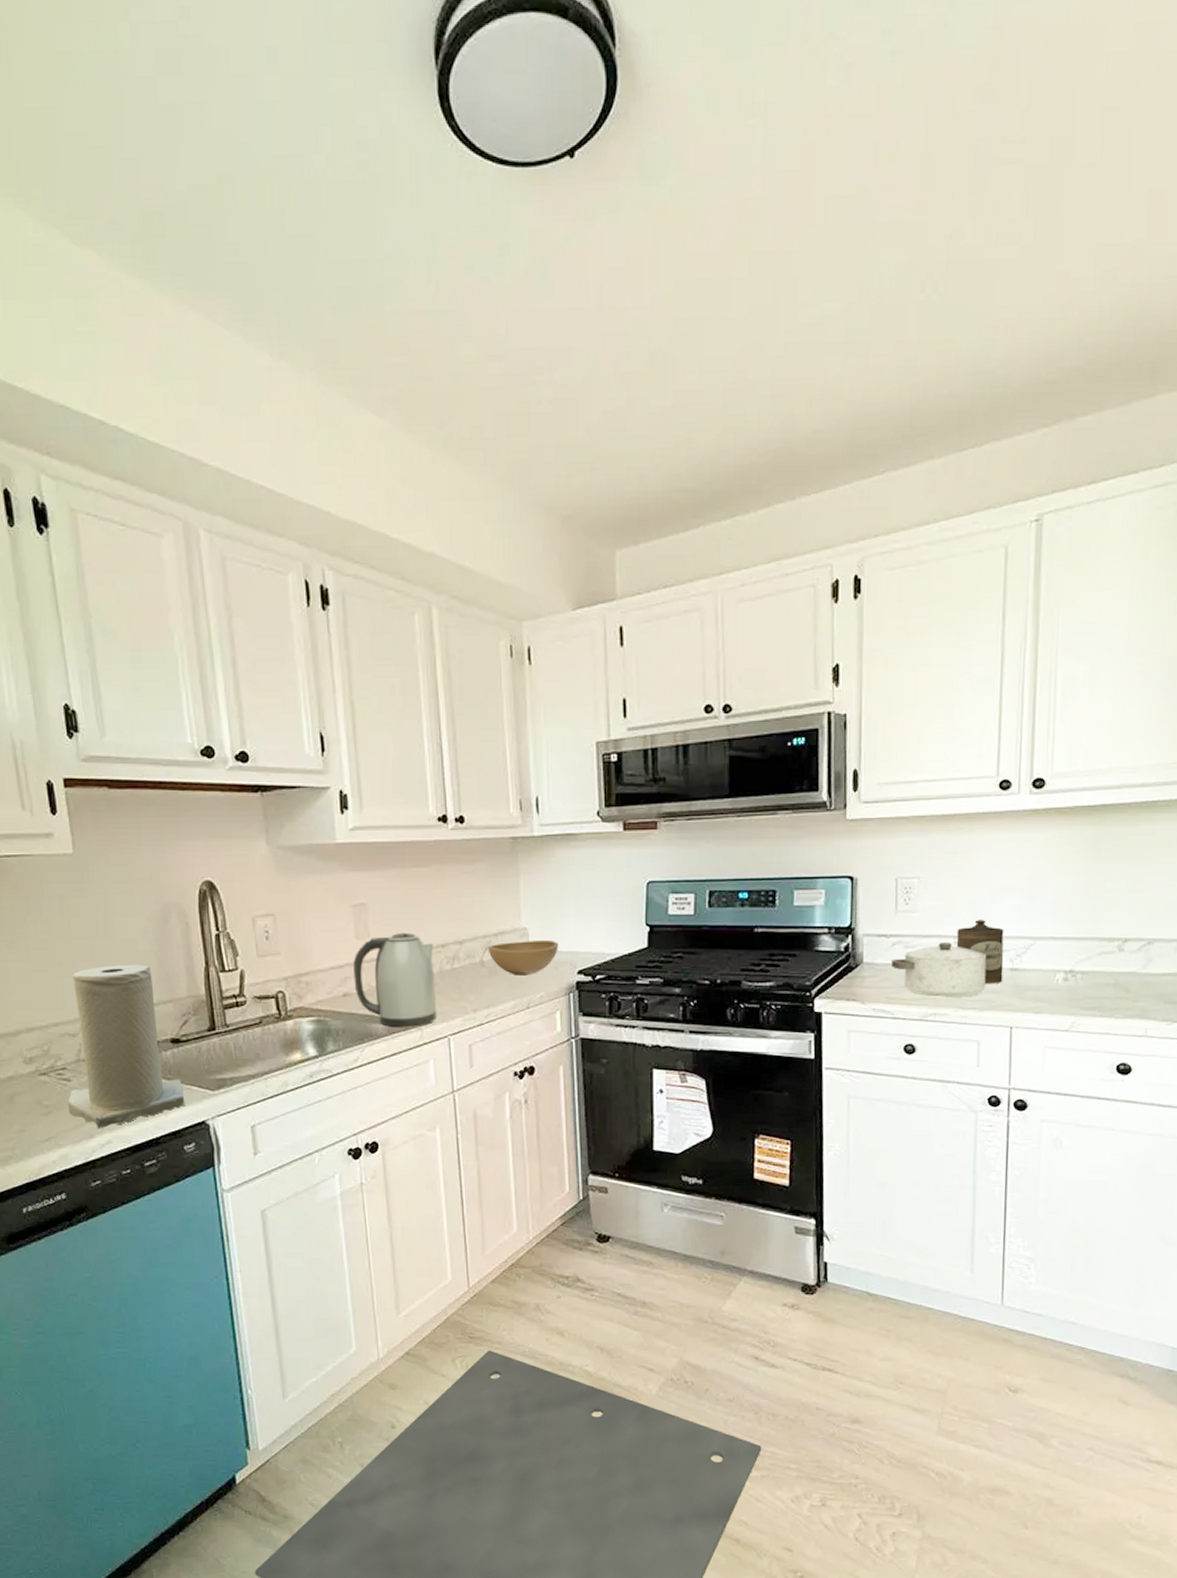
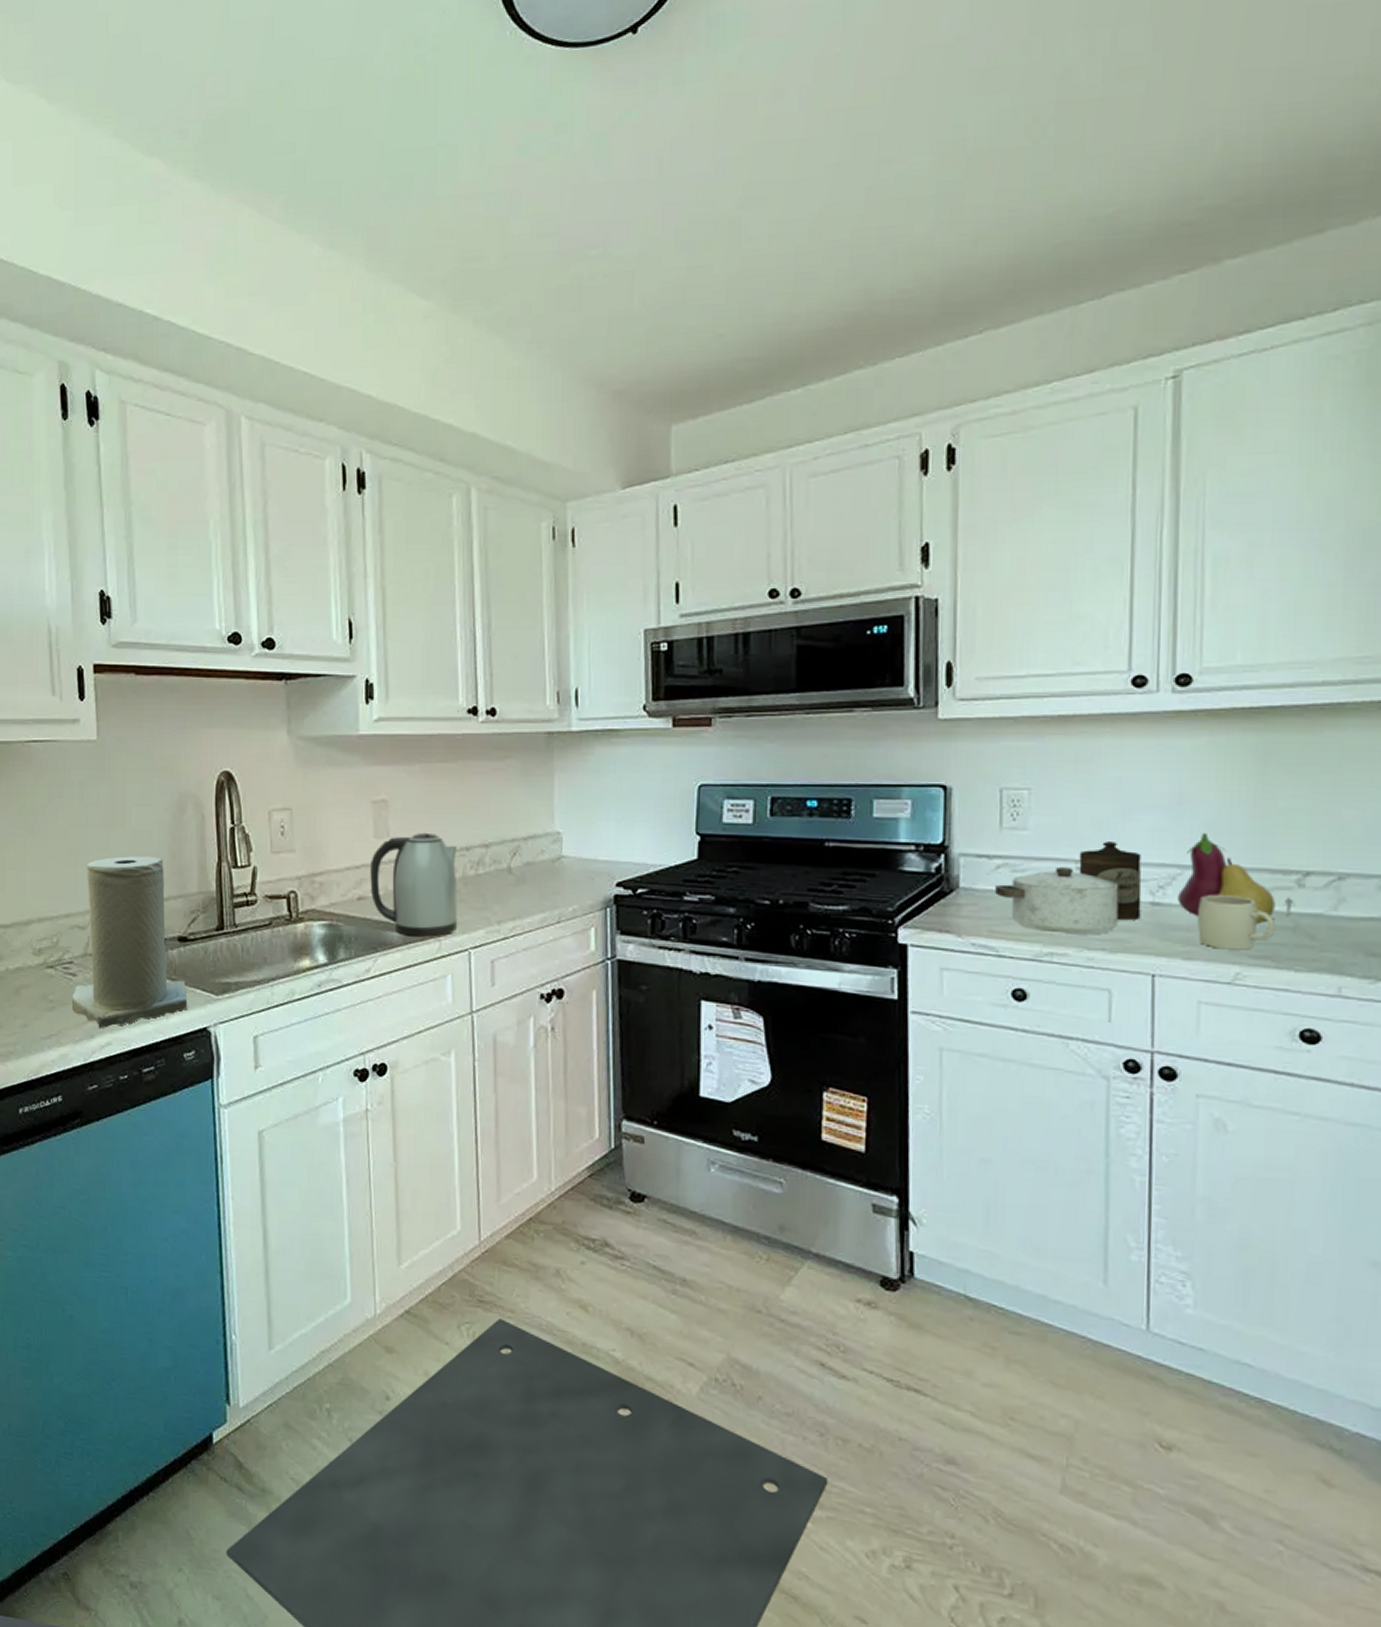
wooden bowl: present [487,941,559,976] -> none [516,847,595,886]
fruit: none [1030,910,1116,983] -> present [1178,832,1295,925]
mug: none [1045,960,1101,1004] -> present [1198,895,1274,950]

